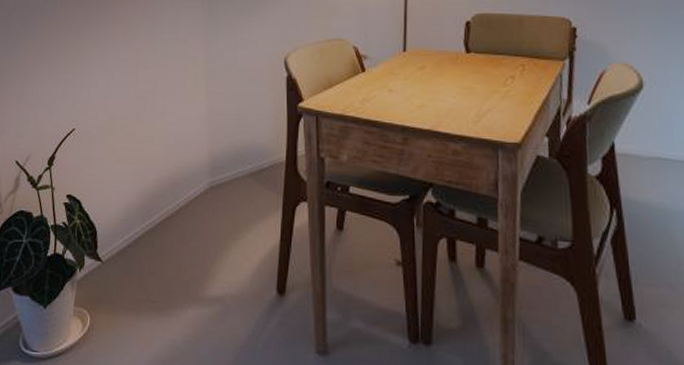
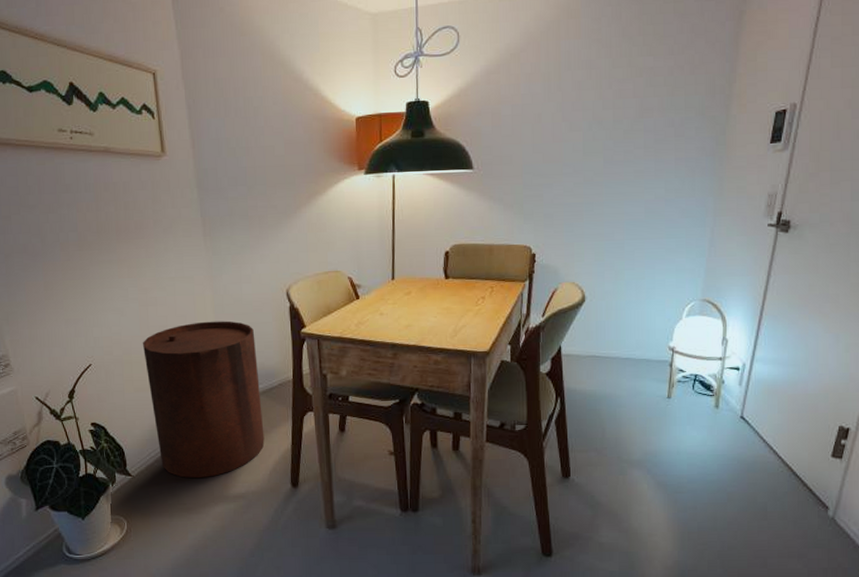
trash can: none [128,88,250,272] -> present [142,321,265,479]

